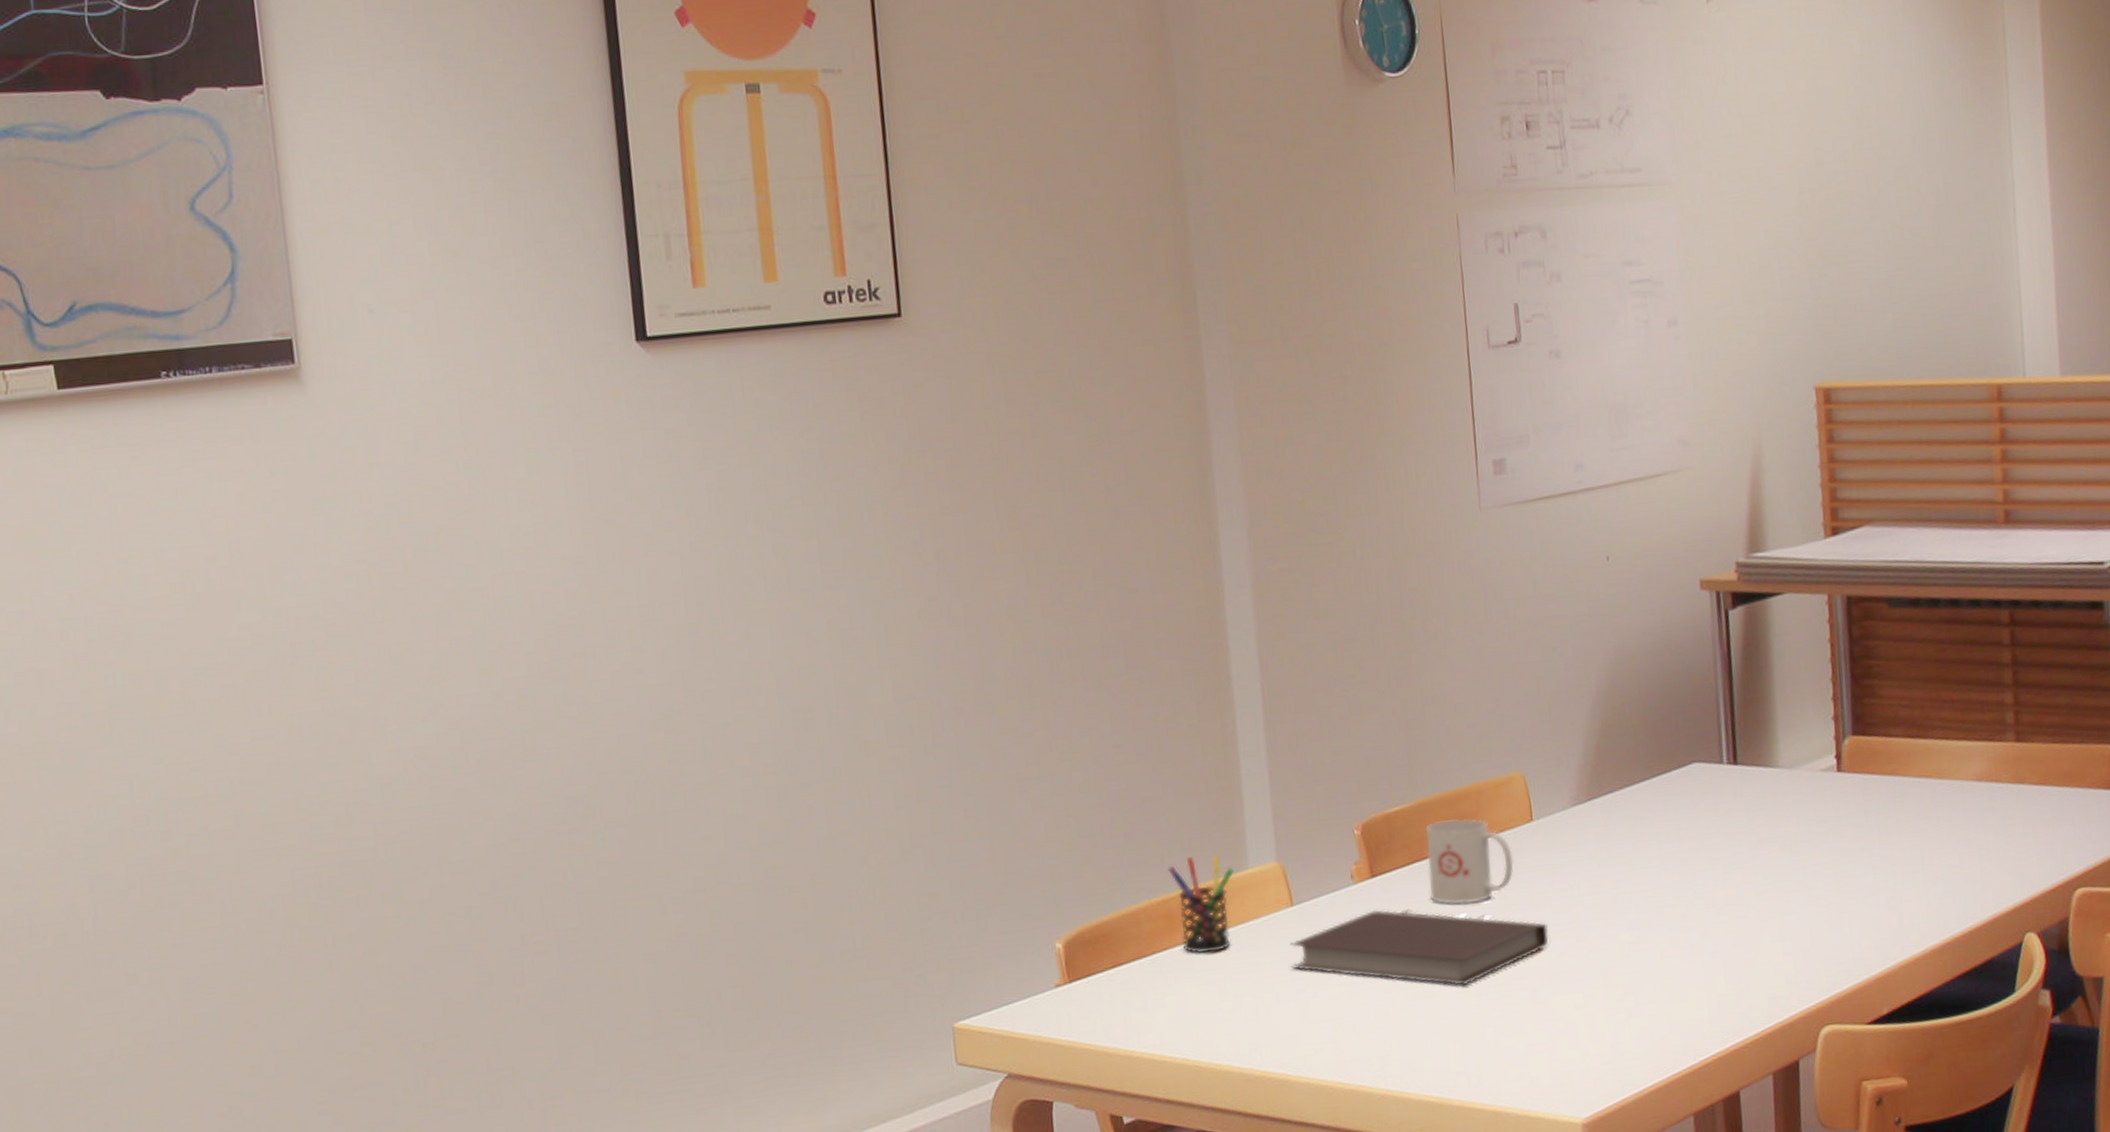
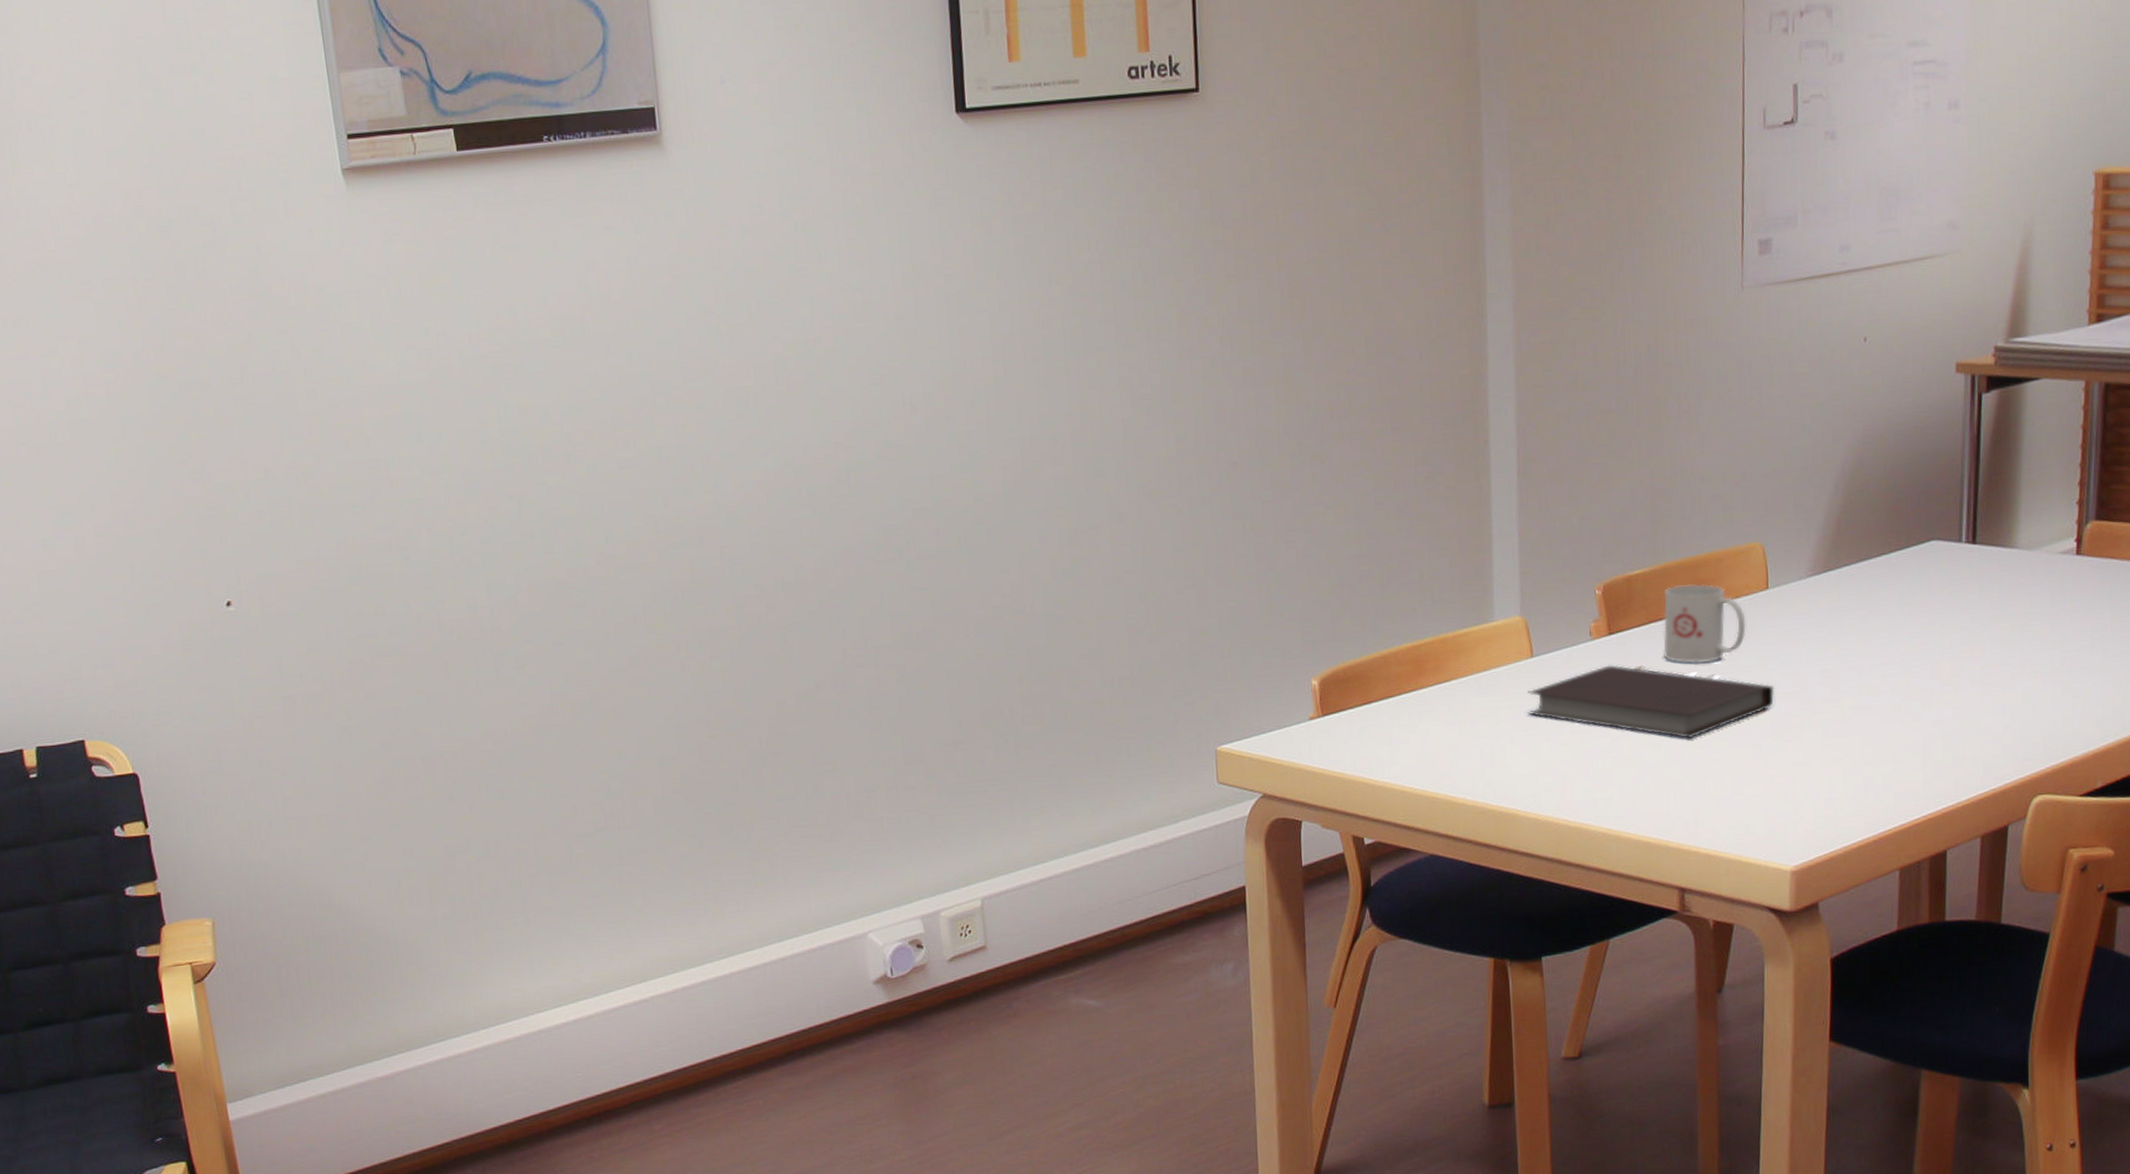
pen holder: present [1168,855,1234,954] -> none [1418,607,1480,697]

